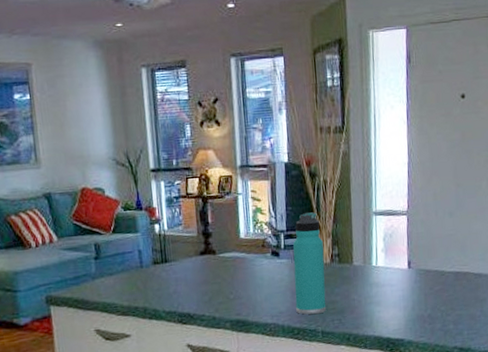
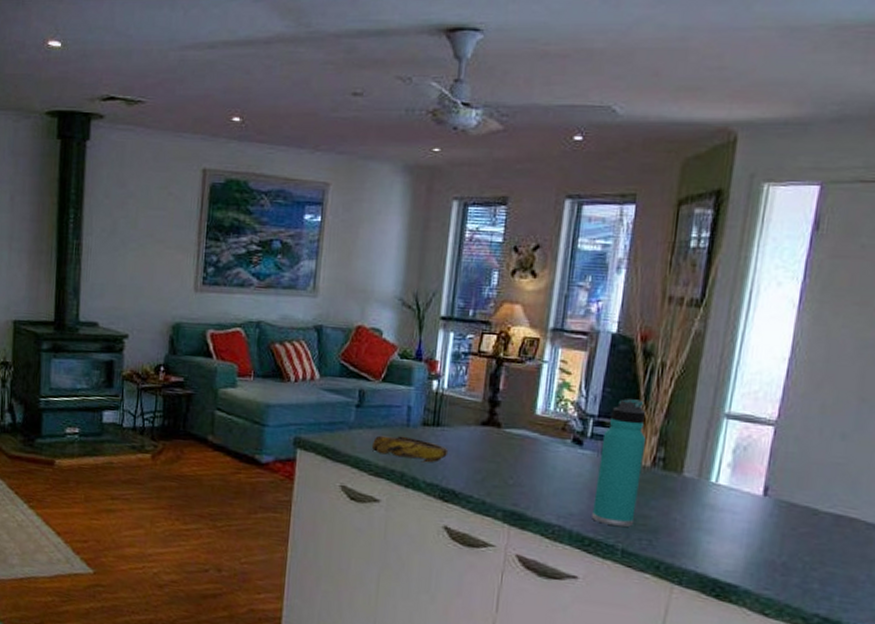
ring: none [114,276,179,296] -> present [371,435,449,463]

